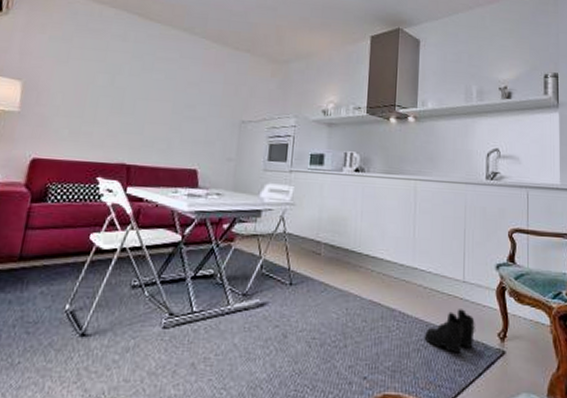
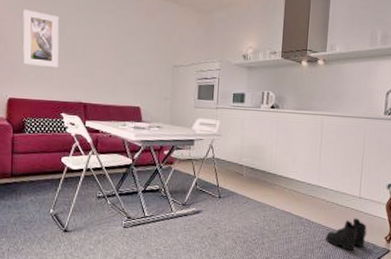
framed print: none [57,55,109,122] -> present [23,9,59,67]

